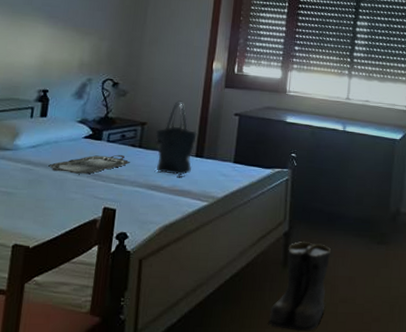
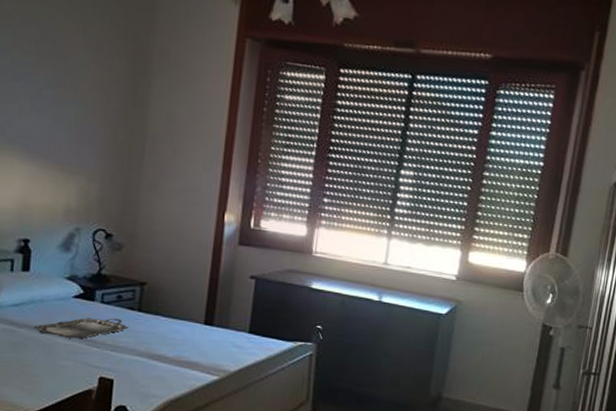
tote bag: present [155,100,197,176] -> none [156,258,206,345]

